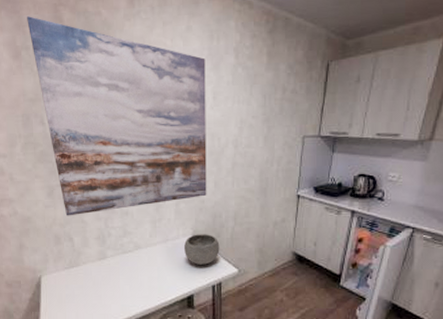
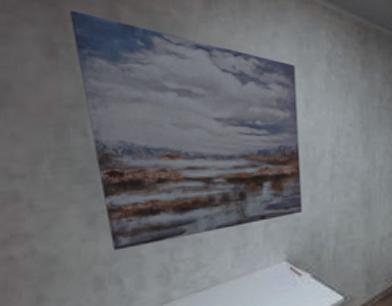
bowl: present [184,234,220,265] -> none [277,257,321,297]

